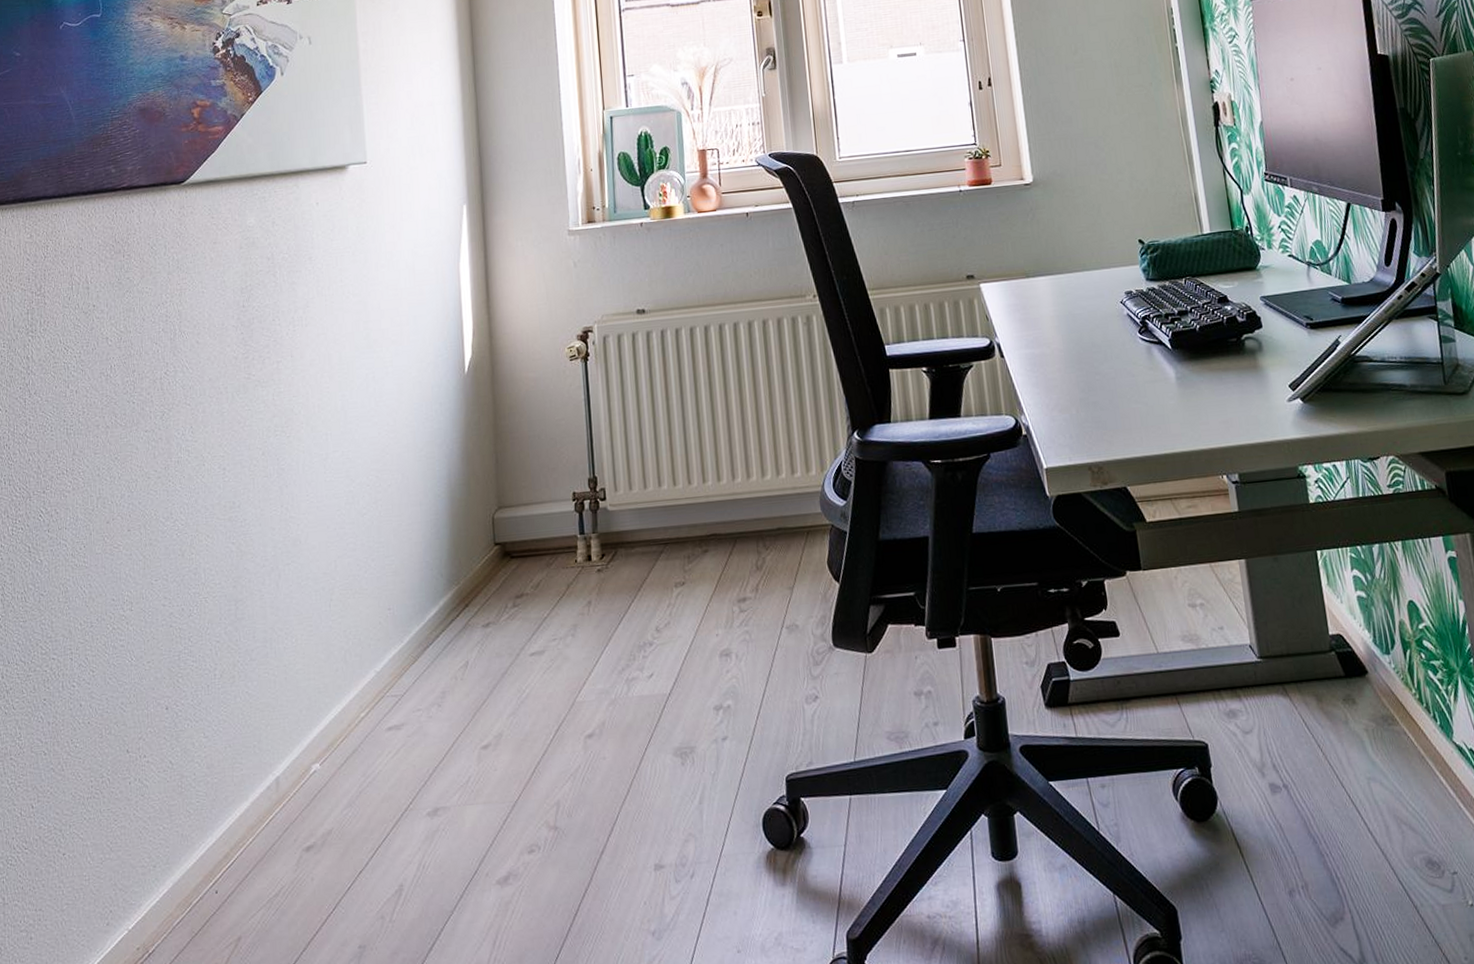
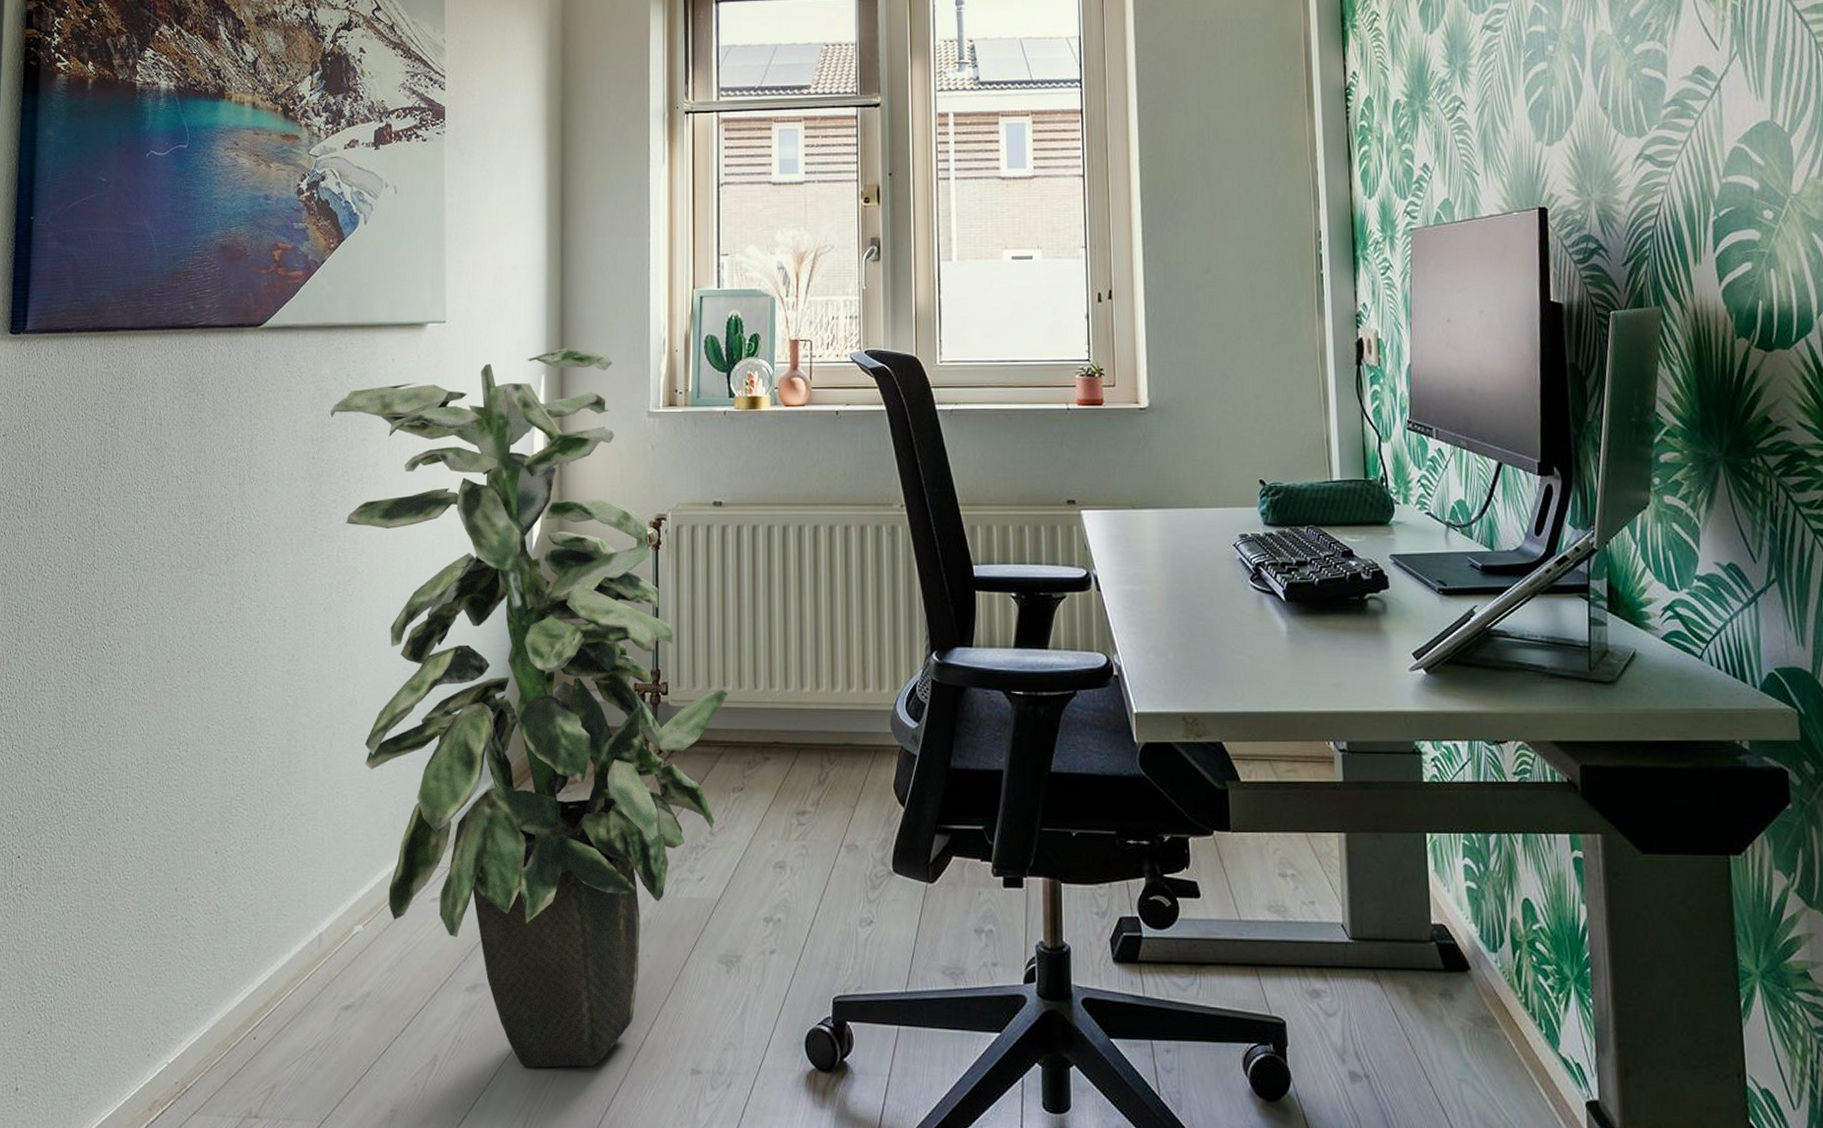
indoor plant: none [258,175,664,885] -> present [330,348,728,1068]

